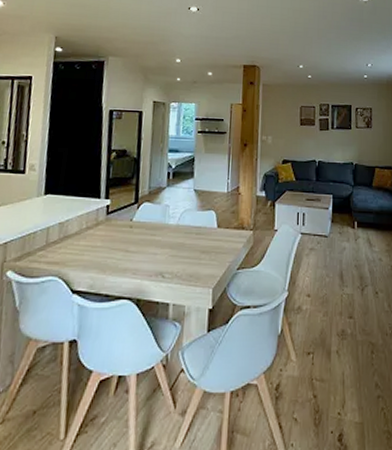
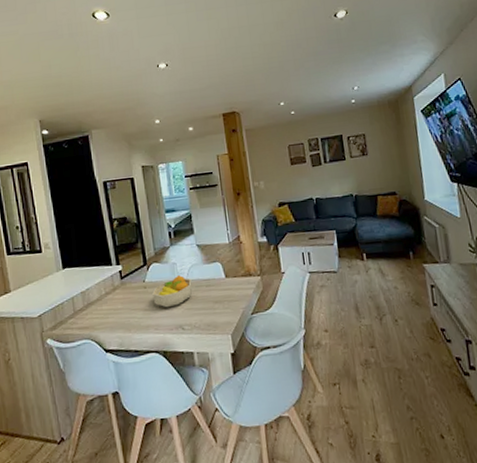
fruit bowl: none [137,218,182,252] -> present [152,274,193,308]

